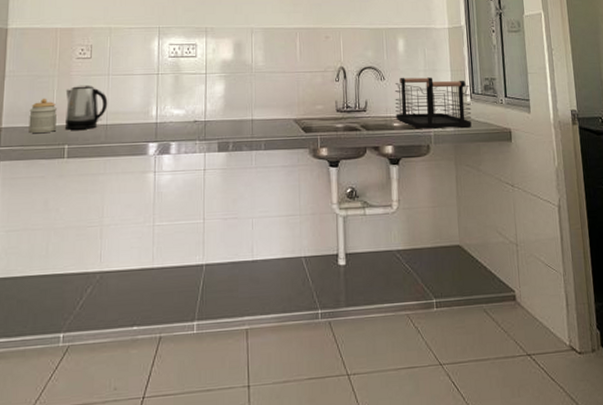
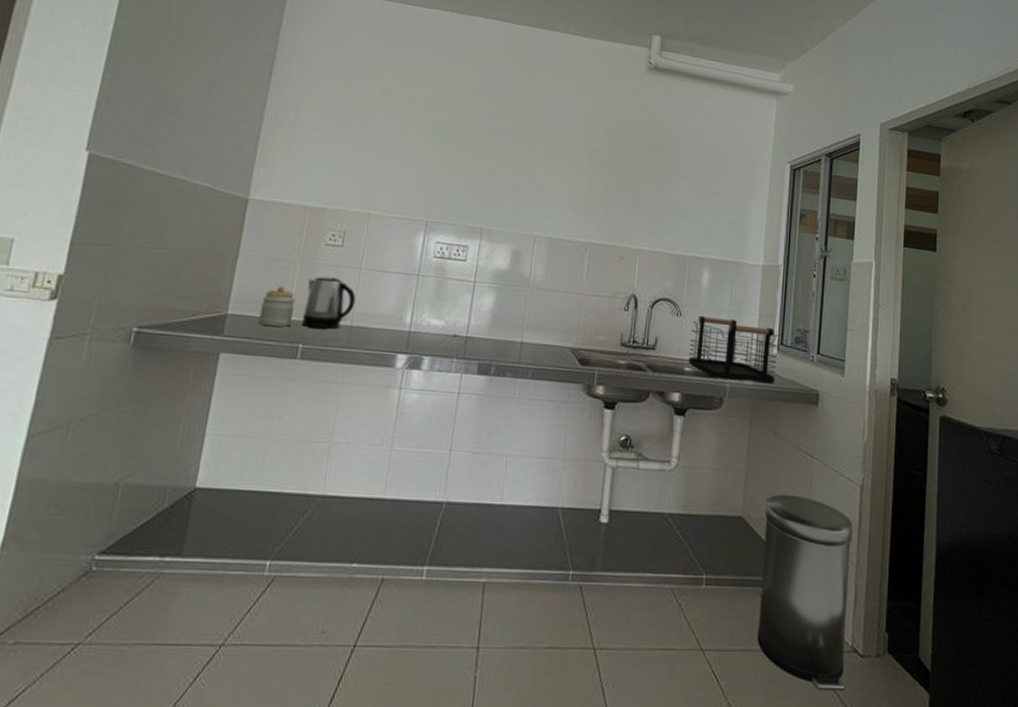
pedal bin: none [478,220,569,387] -> present [757,494,853,691]

